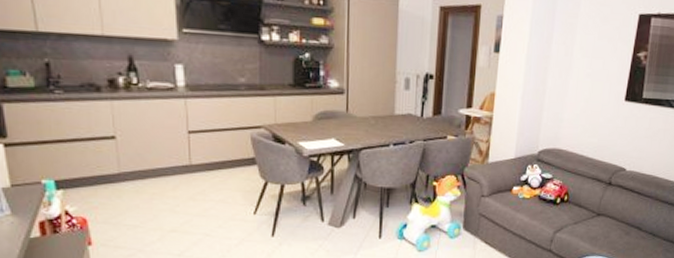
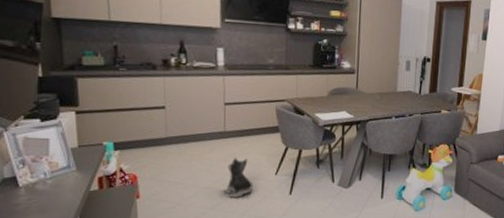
plush toy: none [193,194,228,241] -> present [224,157,254,198]

